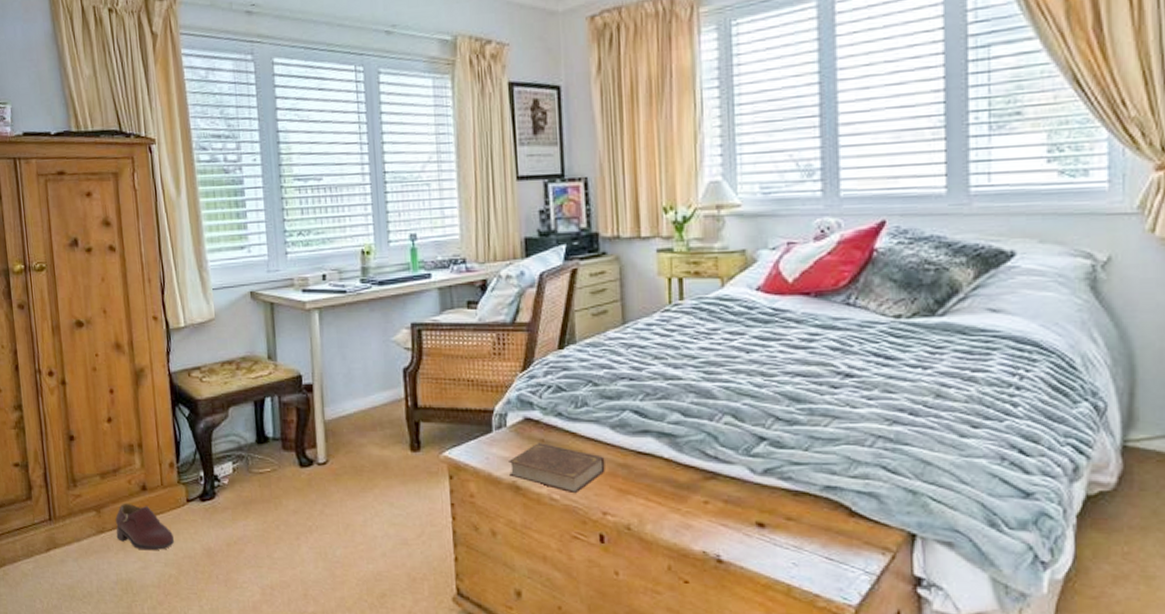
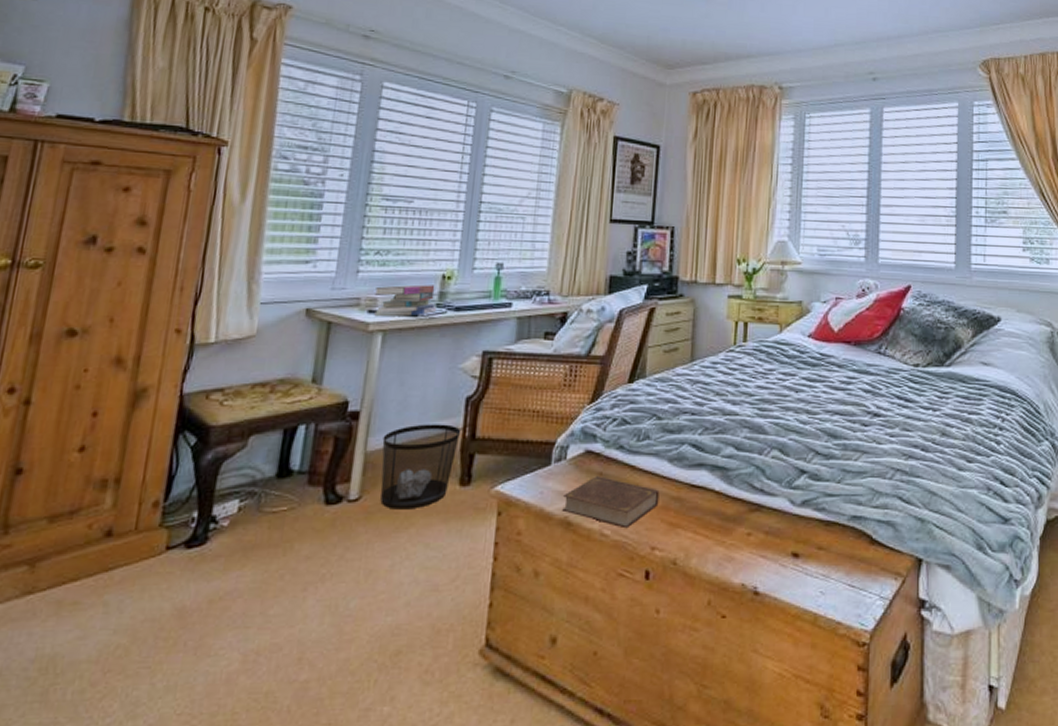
shoe: present [115,503,175,551] -> none [50,553,136,615]
books: none [305,261,362,296] -> present [374,284,436,317]
waste bin: none [336,394,404,472] -> present [380,424,462,510]

